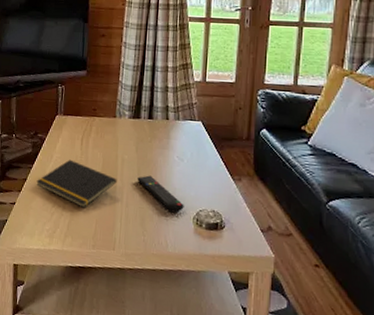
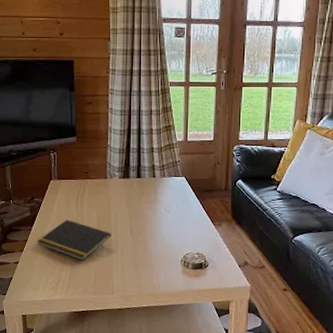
remote control: present [137,175,184,212] -> none [130,227,173,257]

